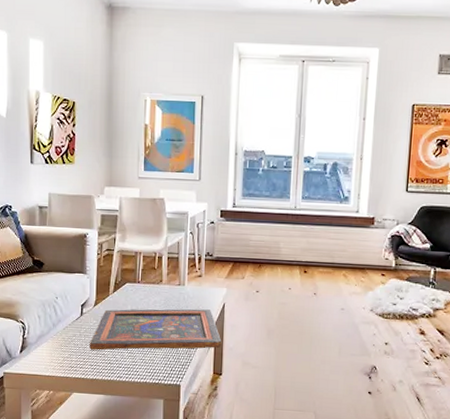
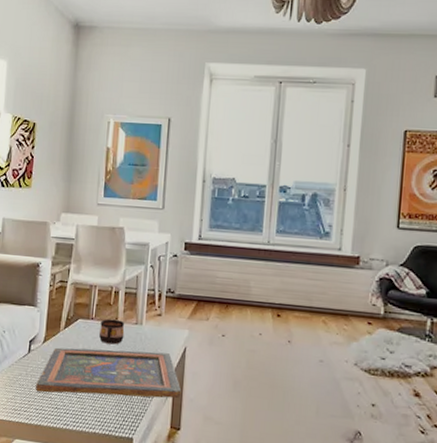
cup: none [146,281,169,304] -> present [99,319,125,345]

